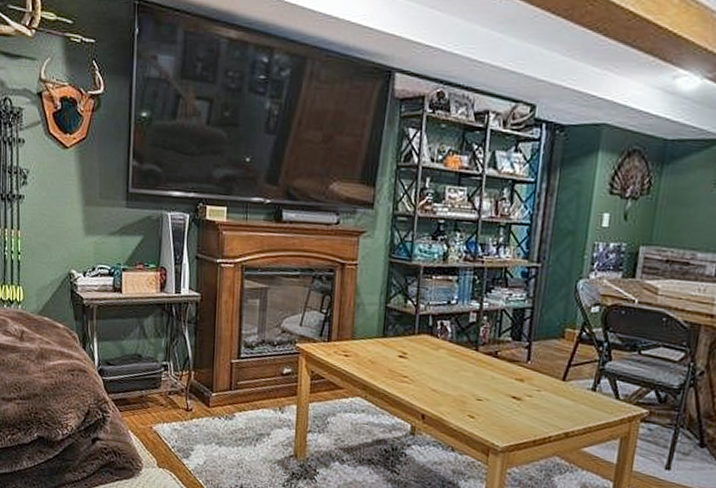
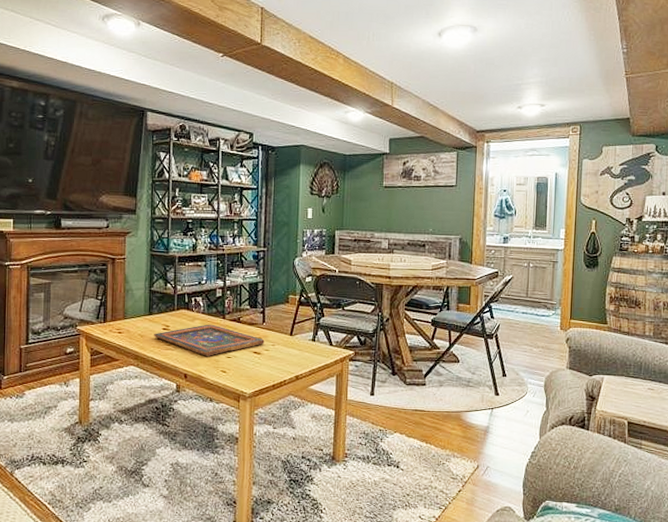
painted panel: none [386,355,528,396] -> present [153,324,265,356]

